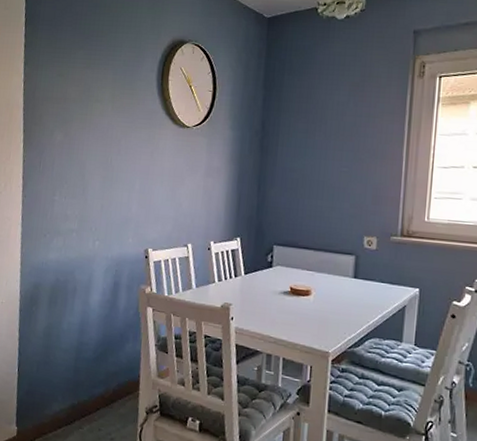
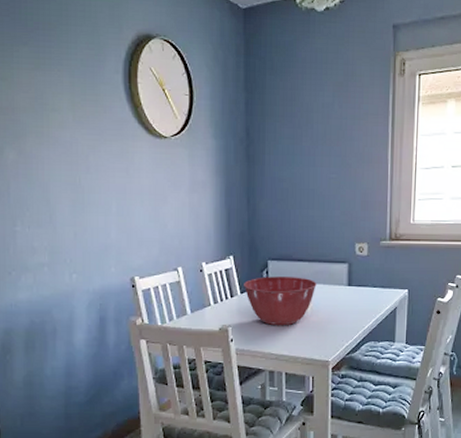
mixing bowl: none [248,260,321,311] -> present [244,276,317,326]

